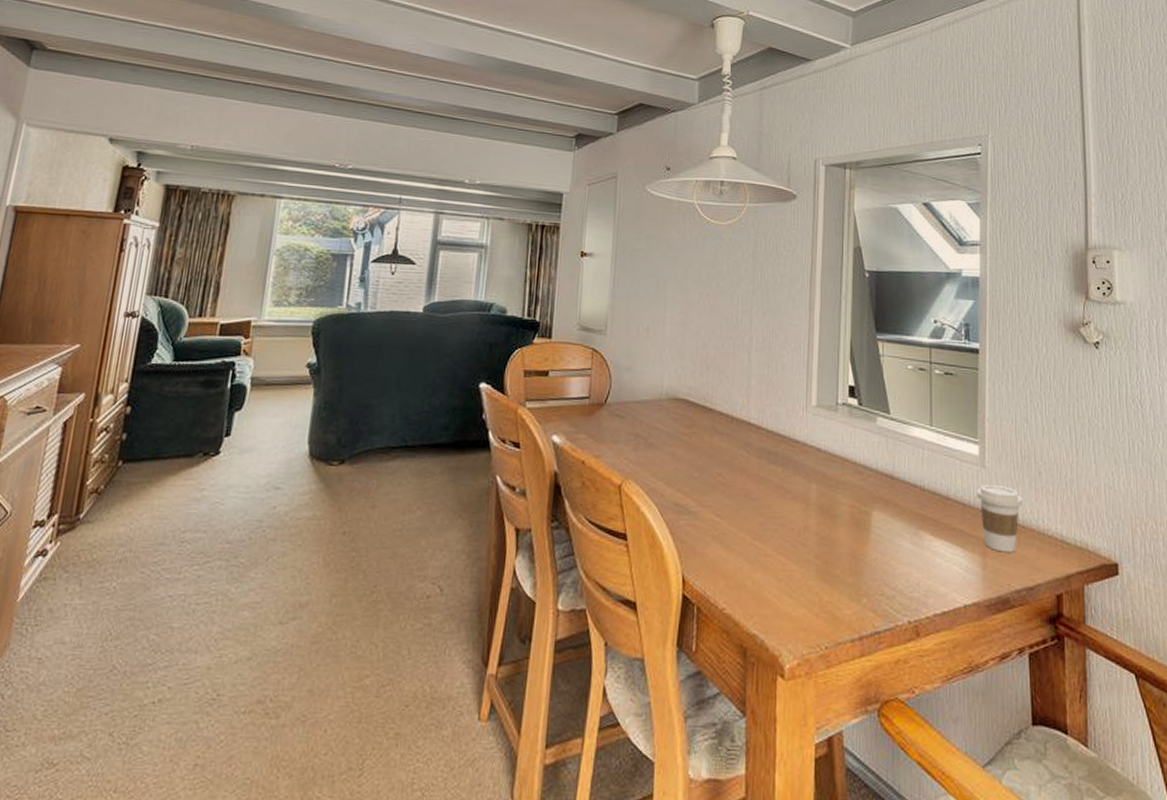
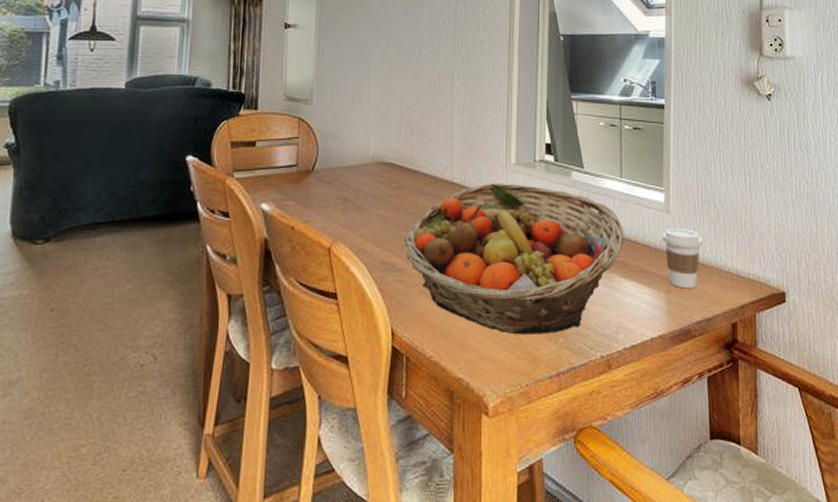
fruit basket: none [697,425,934,593] -> present [404,183,624,335]

